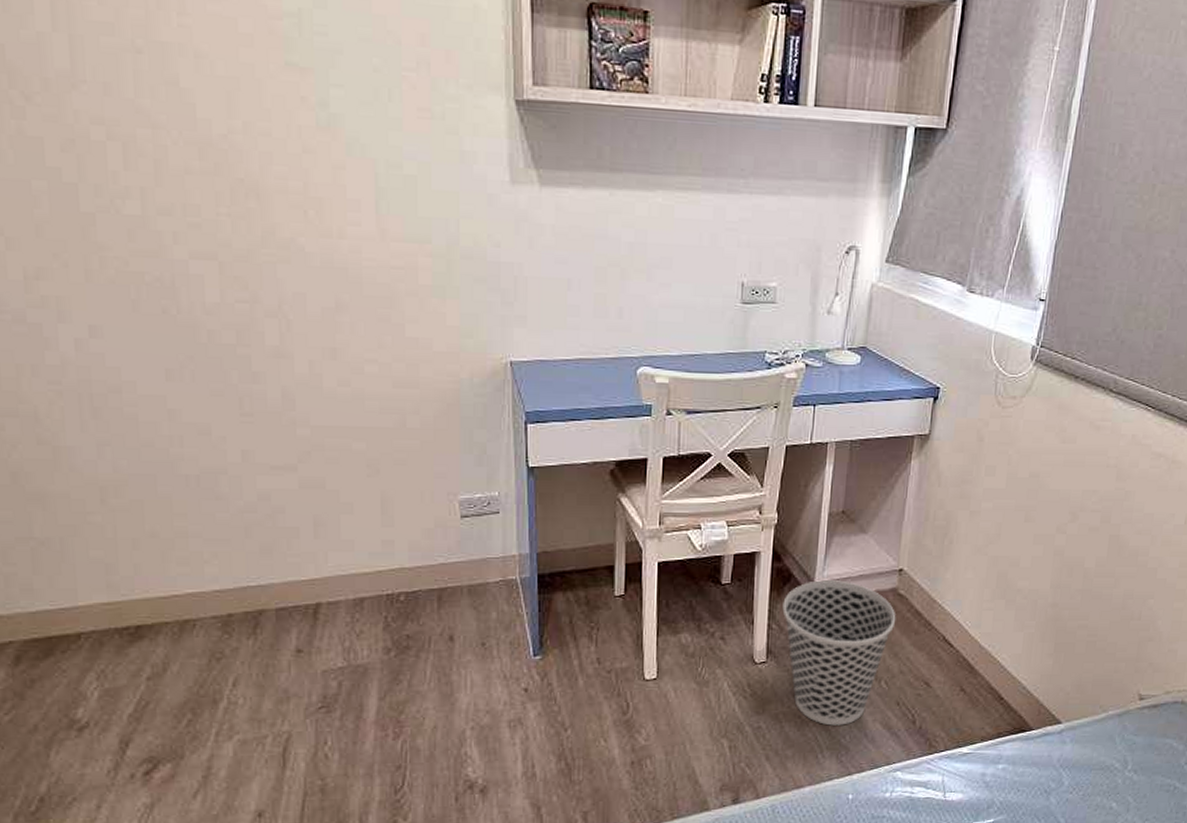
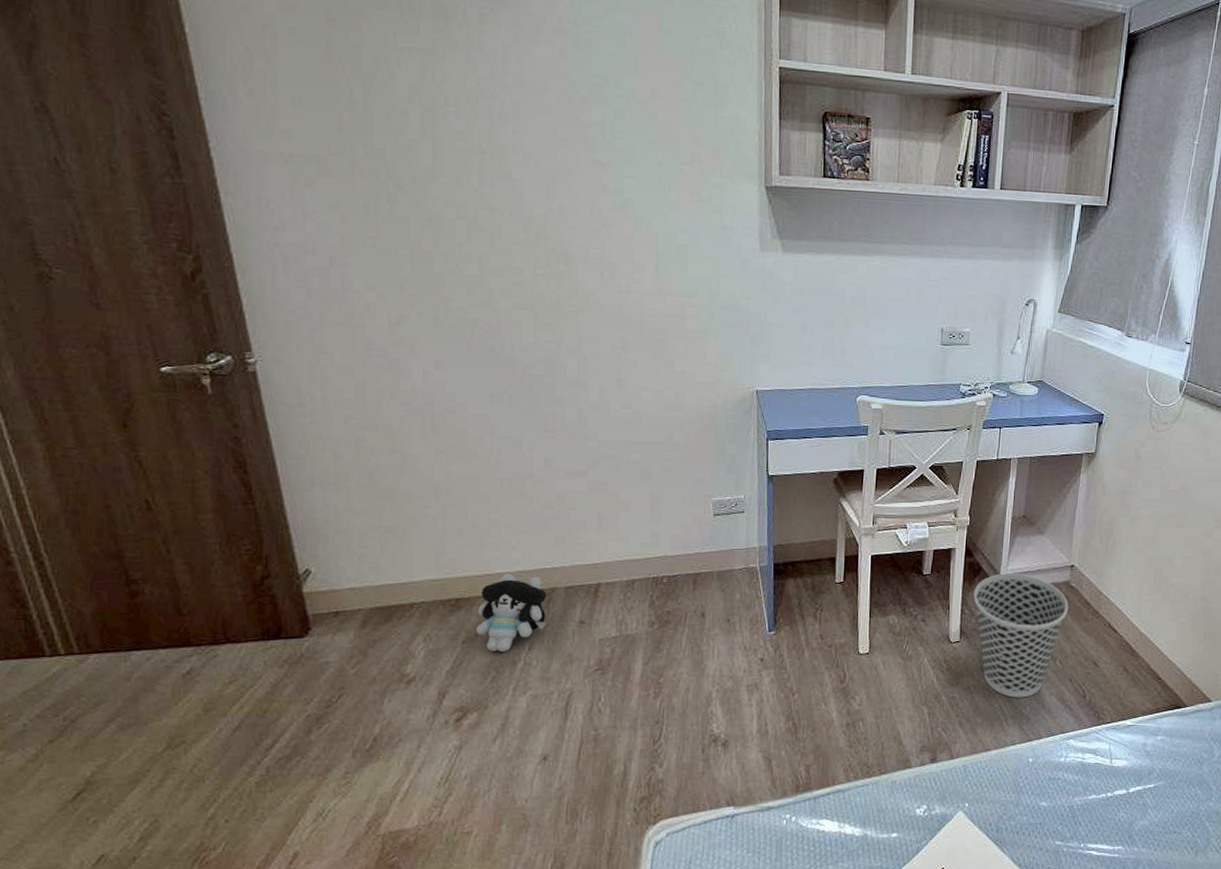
plush toy: none [164,593,255,689] -> present [476,573,547,652]

